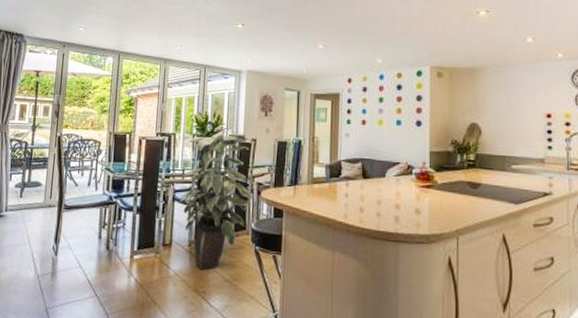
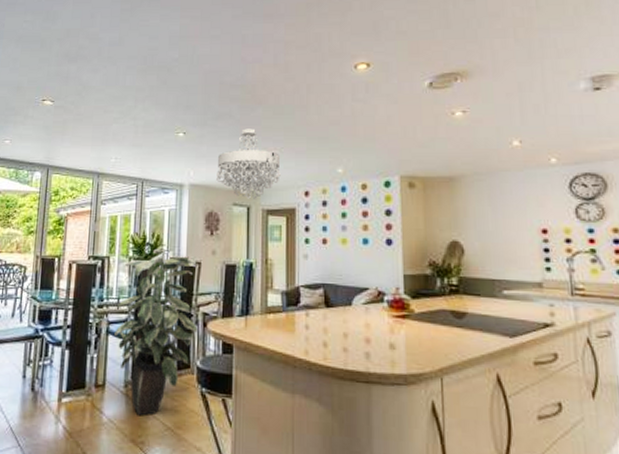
chandelier: none [271,22,328,85] -> present [216,129,281,199]

